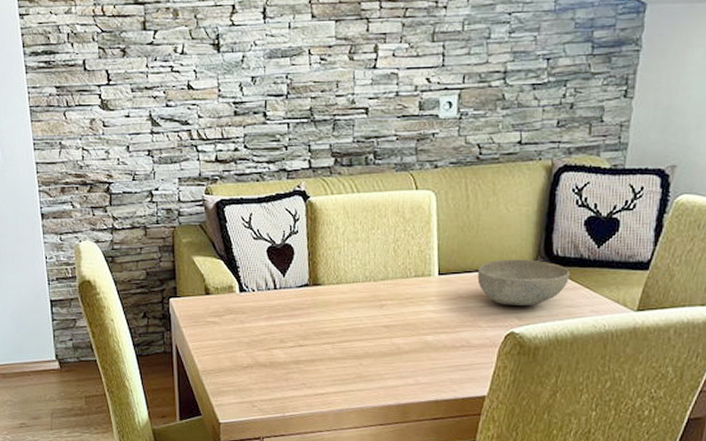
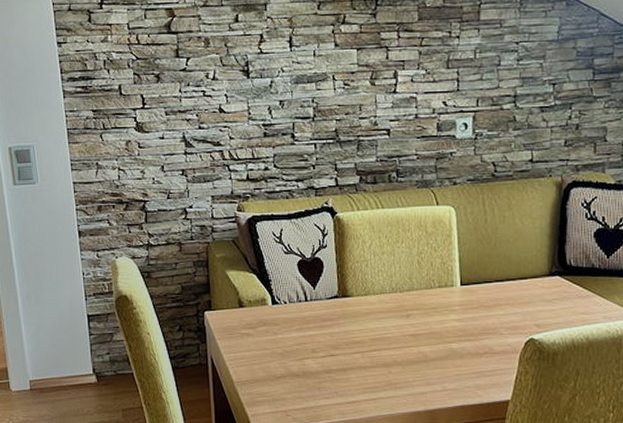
bowl: present [477,259,569,306] -> none [497,269,582,313]

